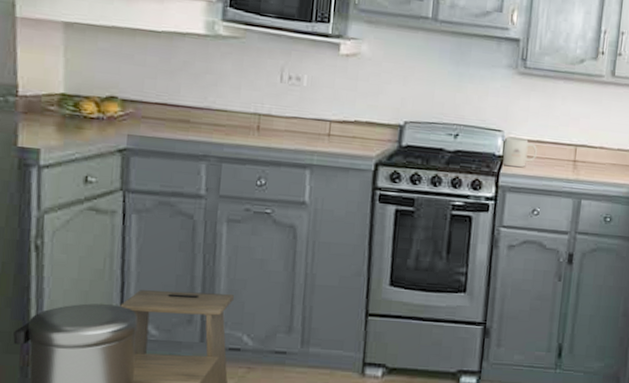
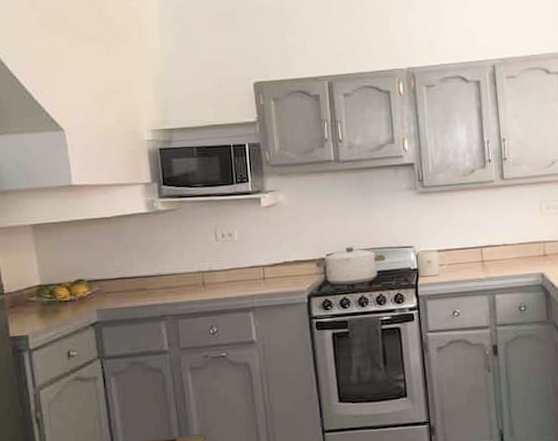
cooking pot: none [389,118,470,161] -> present [315,247,386,285]

